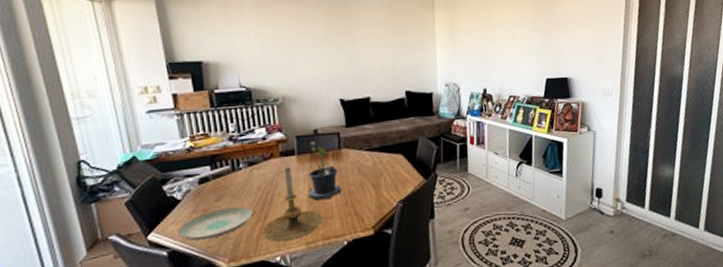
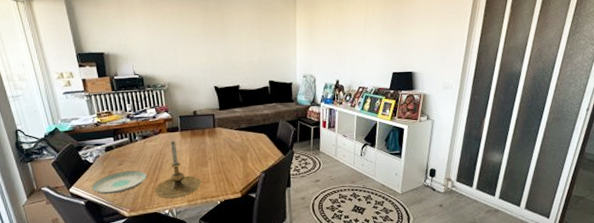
potted plant: present [308,142,342,201] -> none [189,121,216,168]

